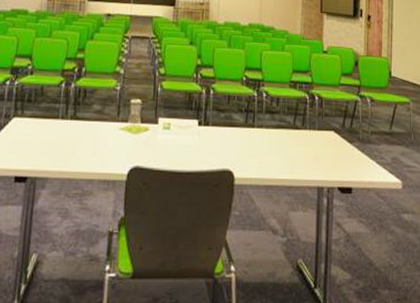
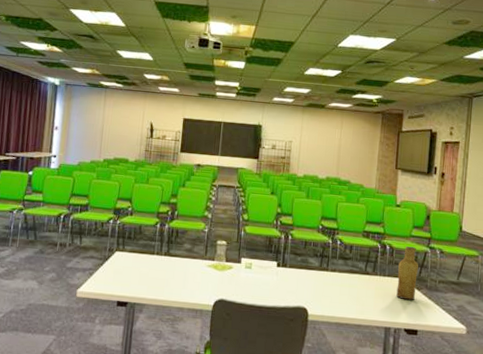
vase: none [328,96,349,156] -> present [396,246,418,301]

